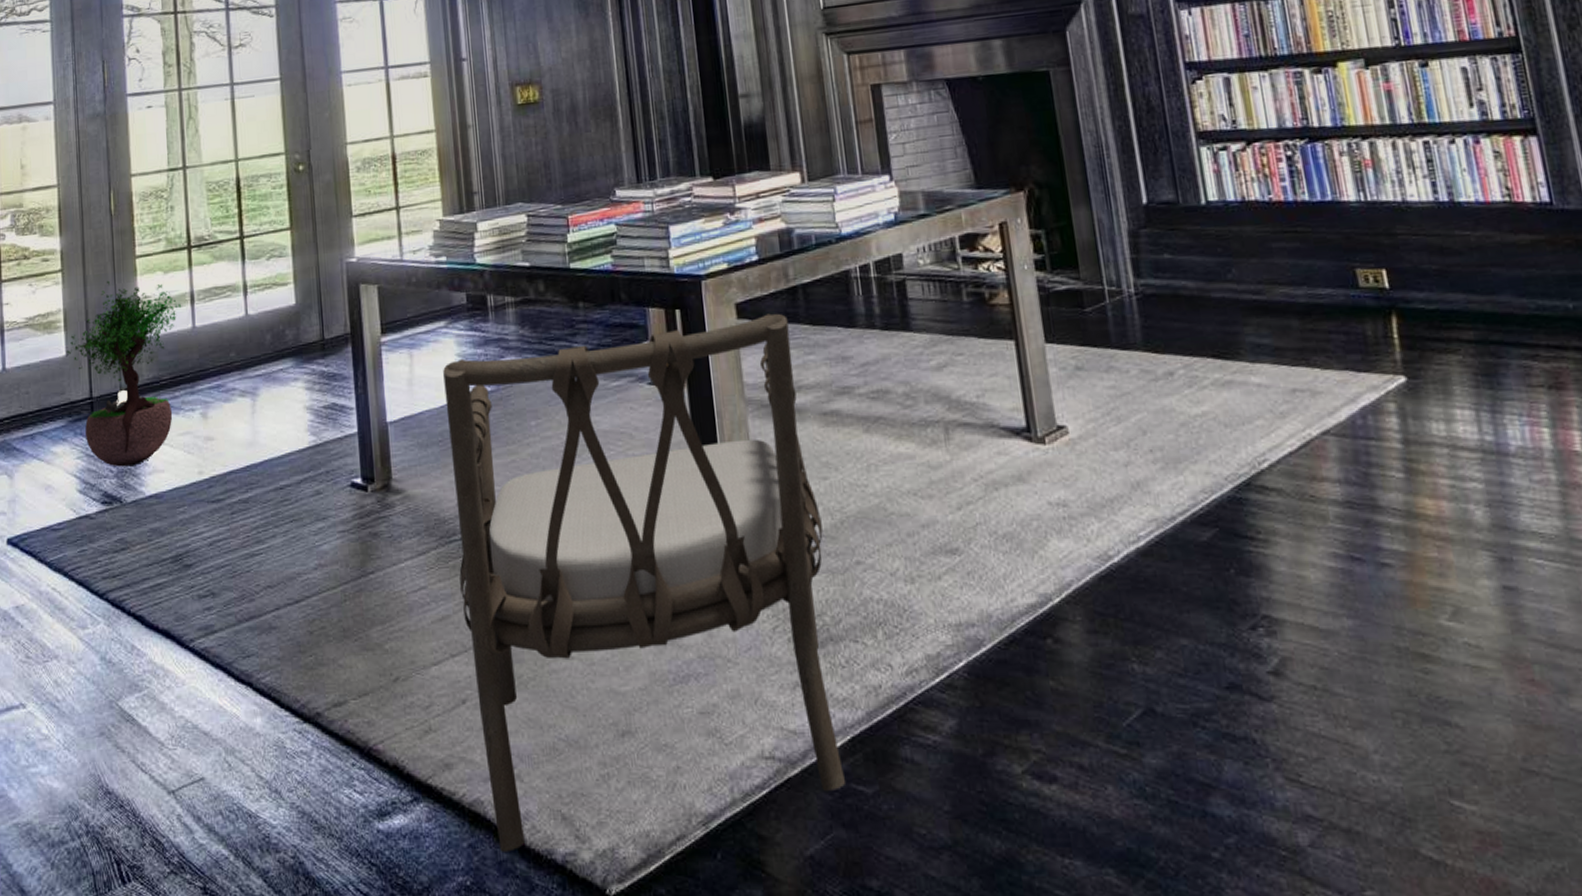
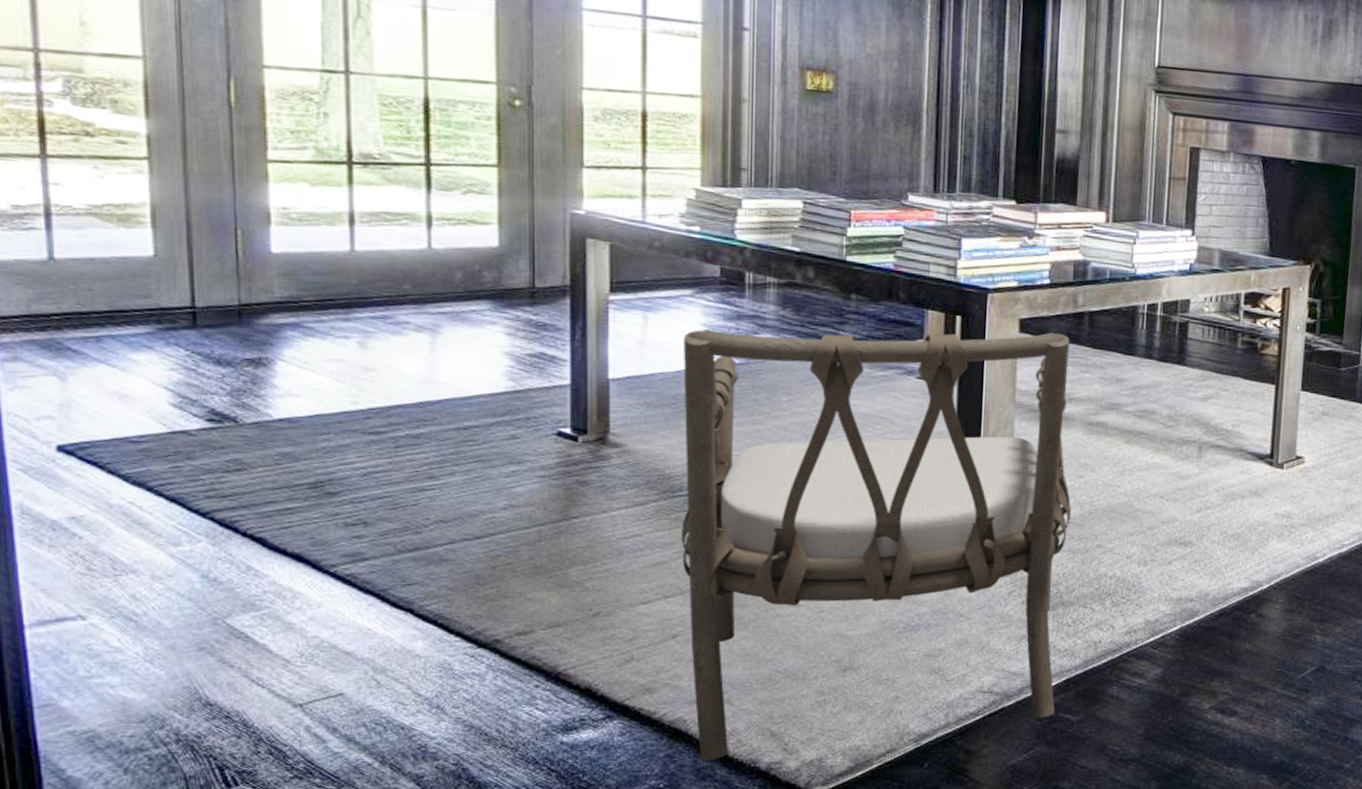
potted tree: present [66,280,181,467] -> none [154,181,334,386]

